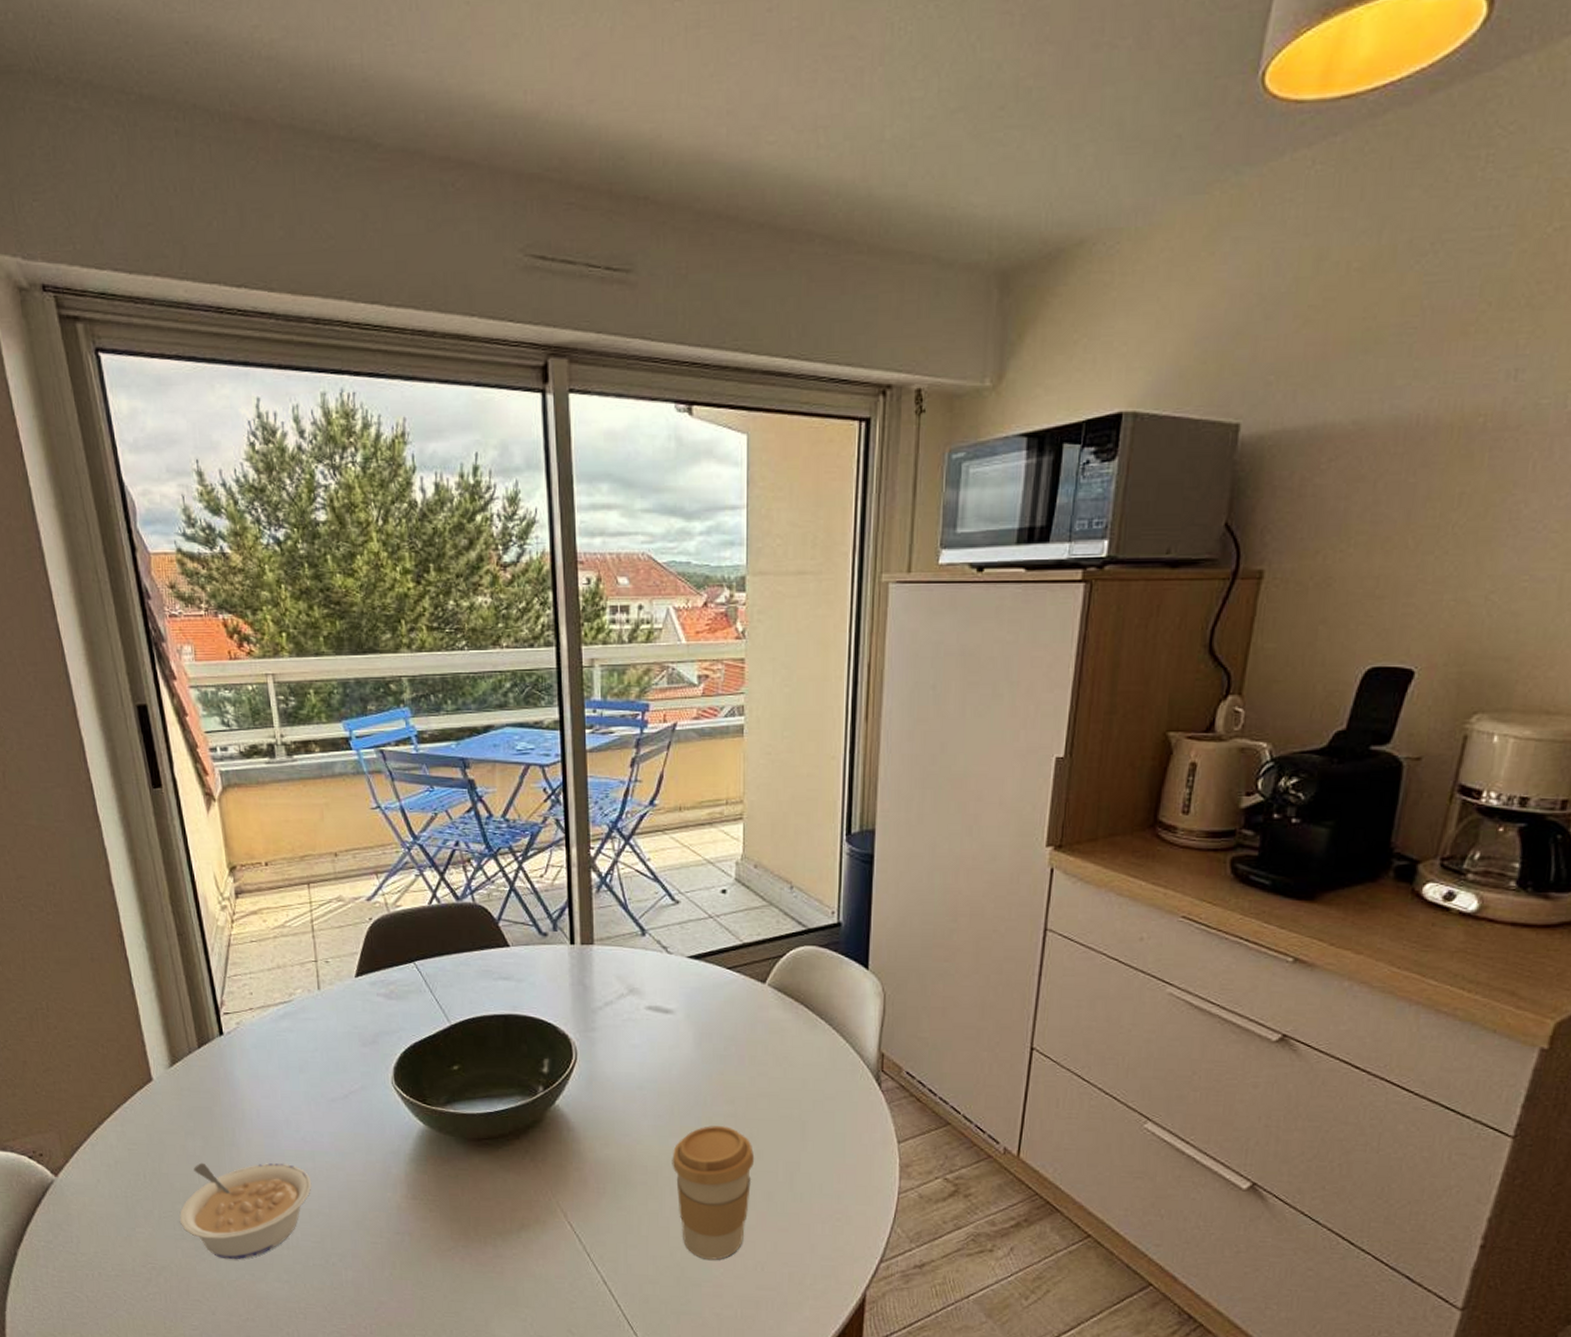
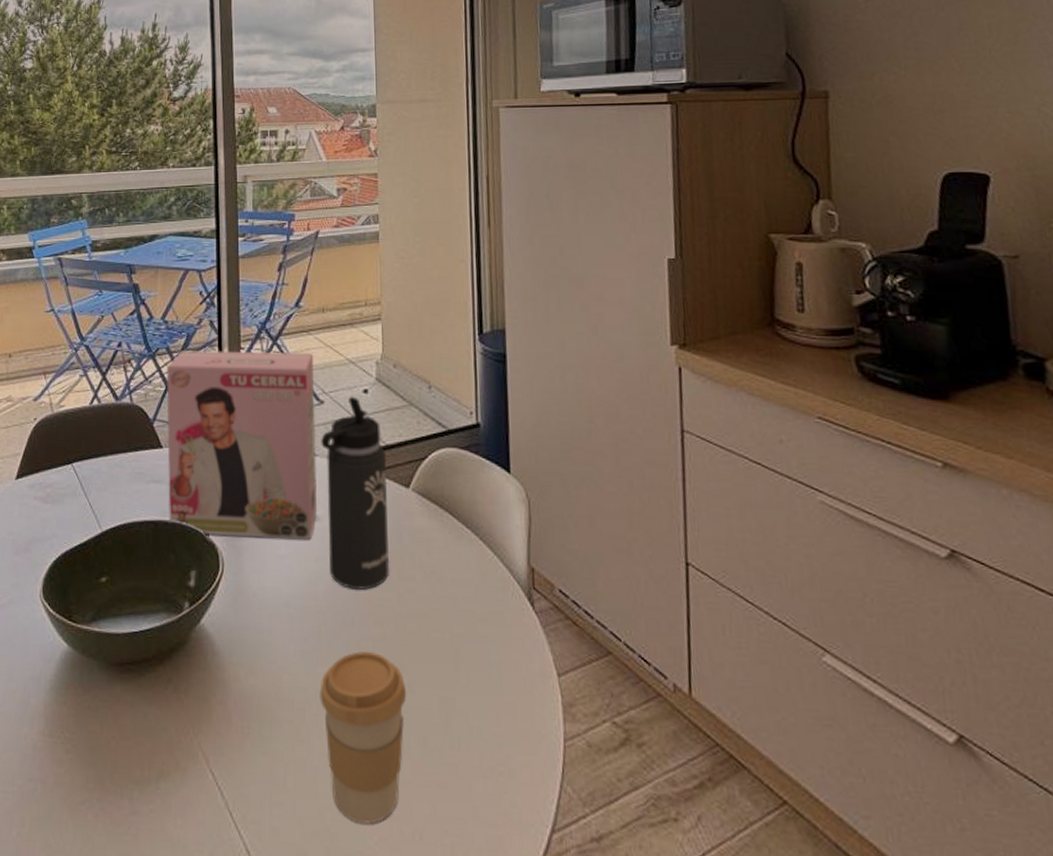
cereal box: none [509,850,671,1031] -> present [166,350,317,540]
thermos bottle: none [676,896,743,1075] -> present [321,396,390,591]

